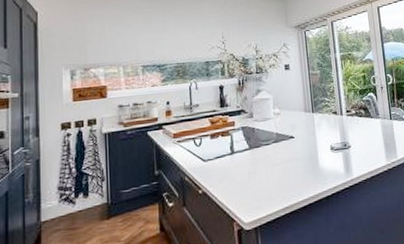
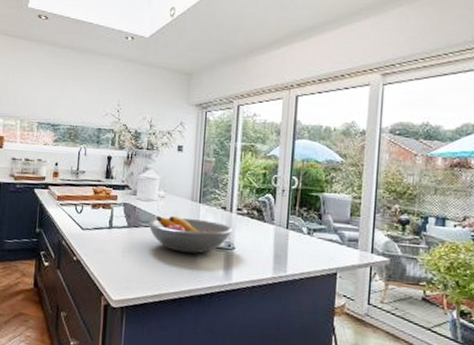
fruit bowl: none [268,126,346,162] -> present [148,216,233,254]

